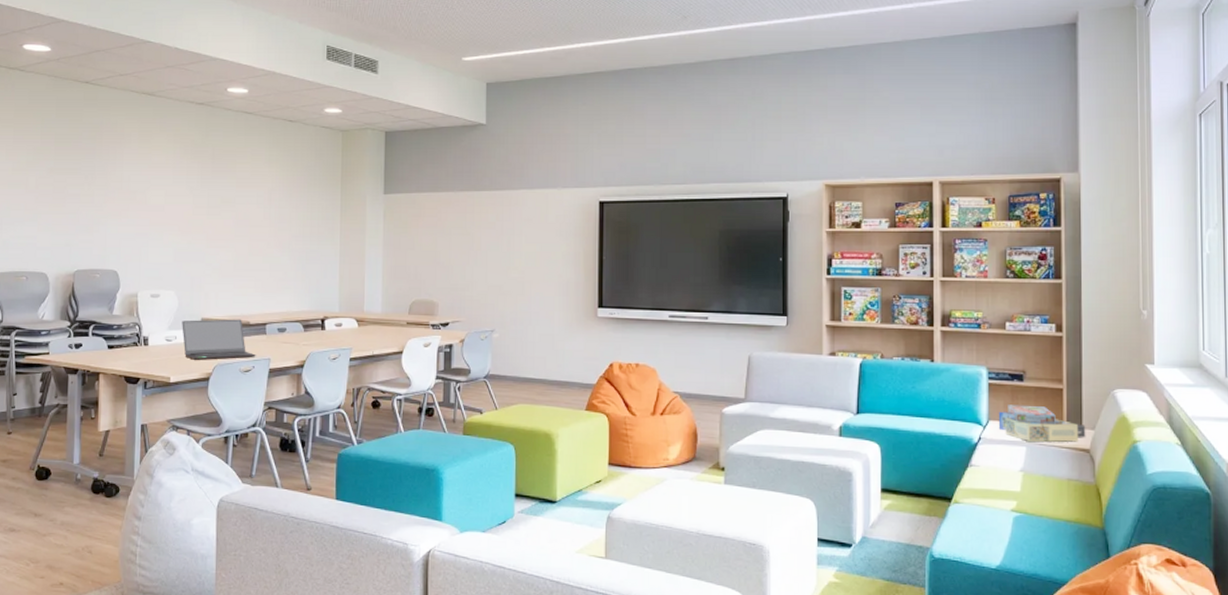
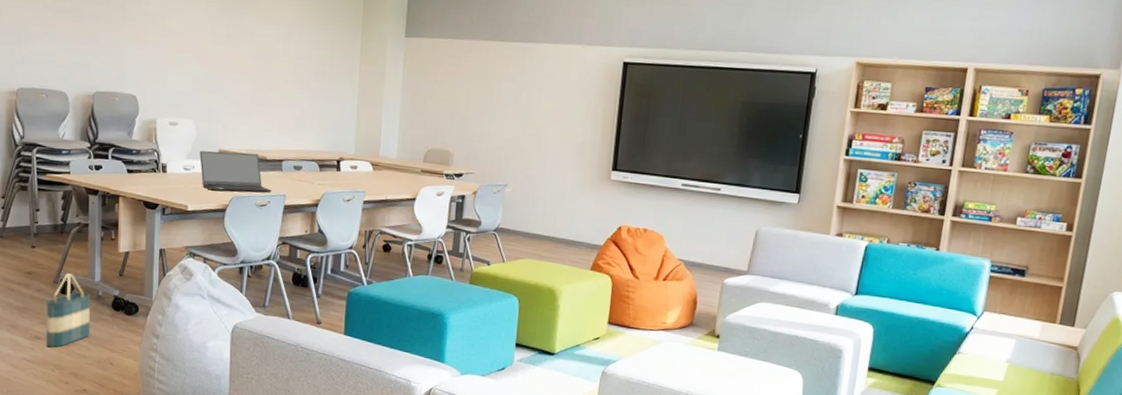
tote bag: none [20,458,69,540] -> present [46,273,91,348]
board game: present [998,404,1086,442] -> none [992,298,1079,339]

